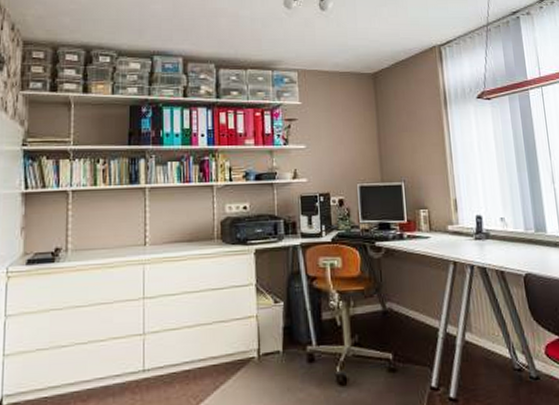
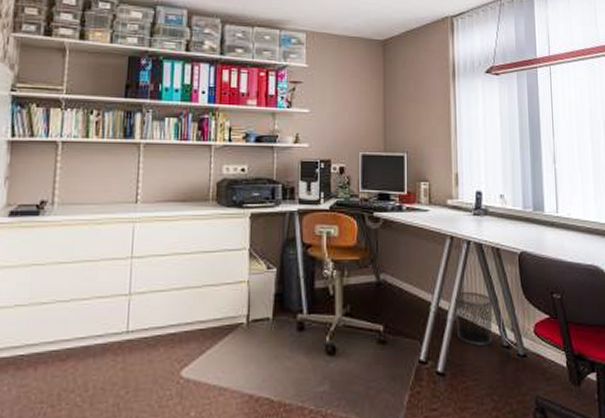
waste bin: none [462,315,503,370] -> present [454,291,494,346]

